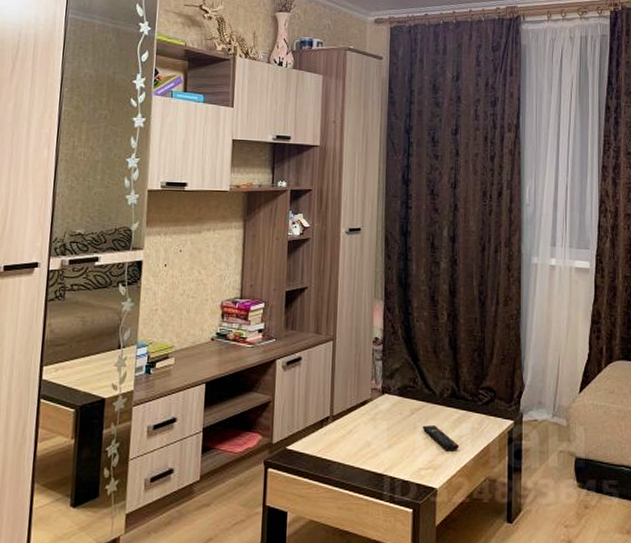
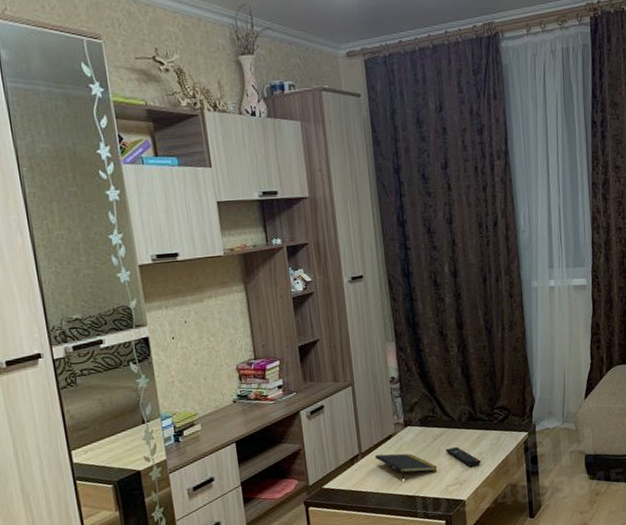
notepad: none [346,420,412,453] -> present [374,453,438,479]

